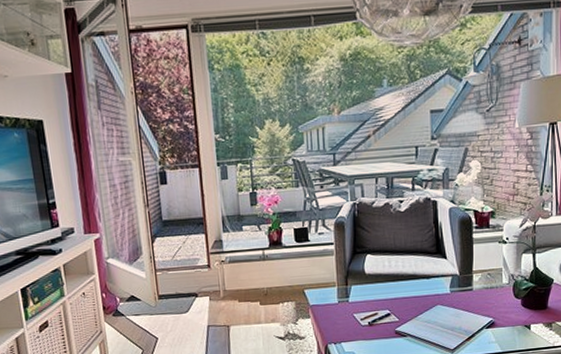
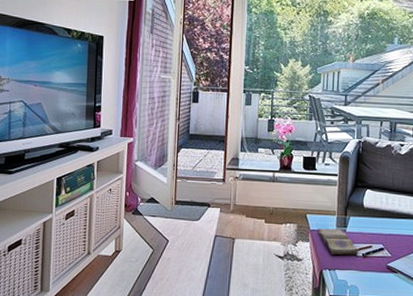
diary: none [318,299,363,327] -> present [317,228,358,255]

